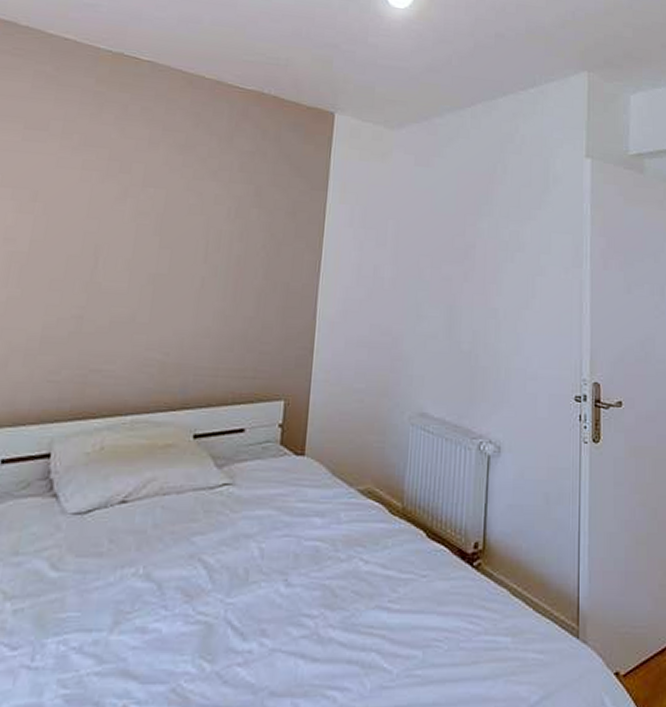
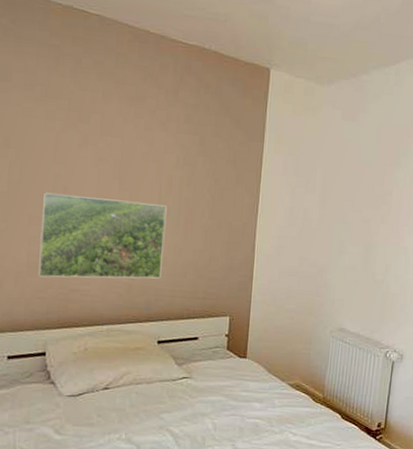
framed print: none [53,252,214,355] -> present [38,192,167,279]

